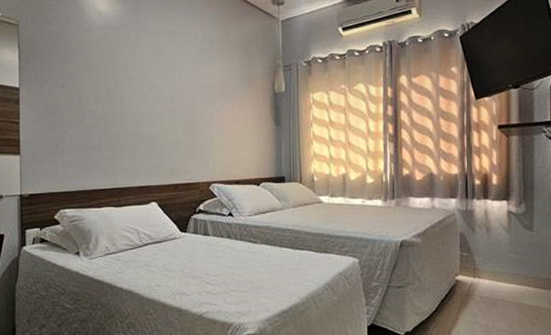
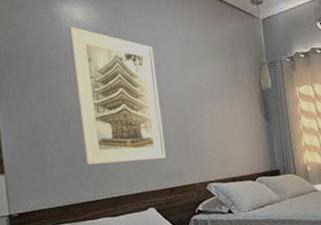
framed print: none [91,17,172,155] -> present [68,27,166,166]

